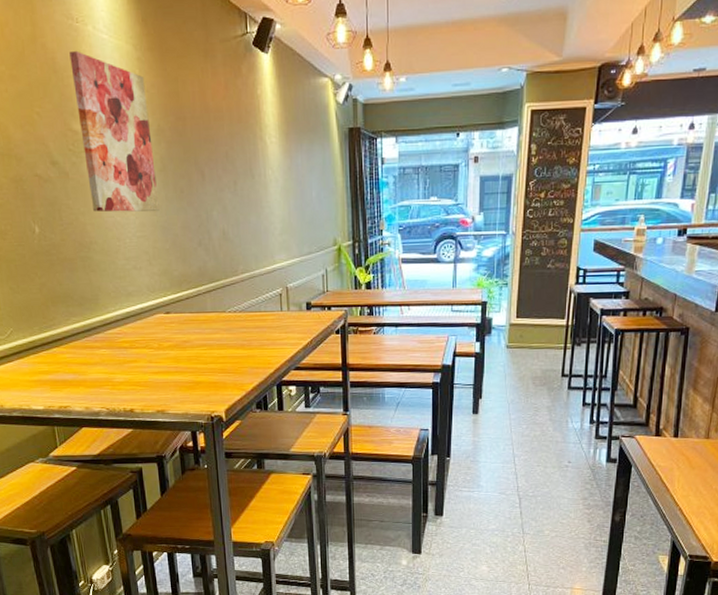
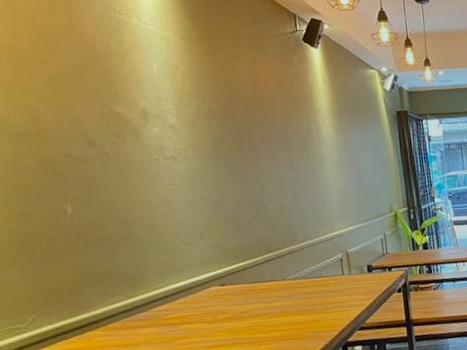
wall art: present [69,50,160,212] -> none [111,39,212,190]

